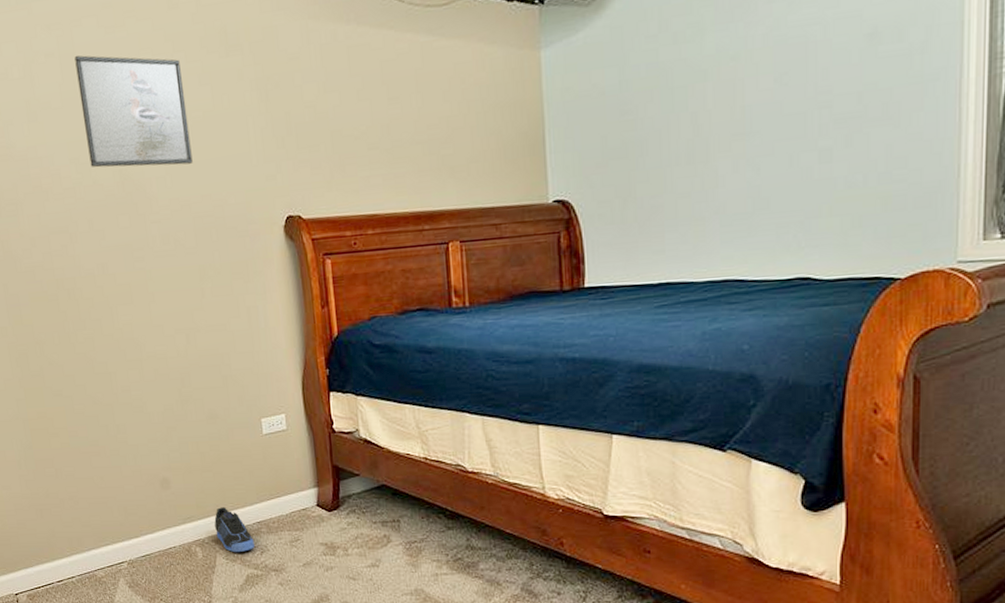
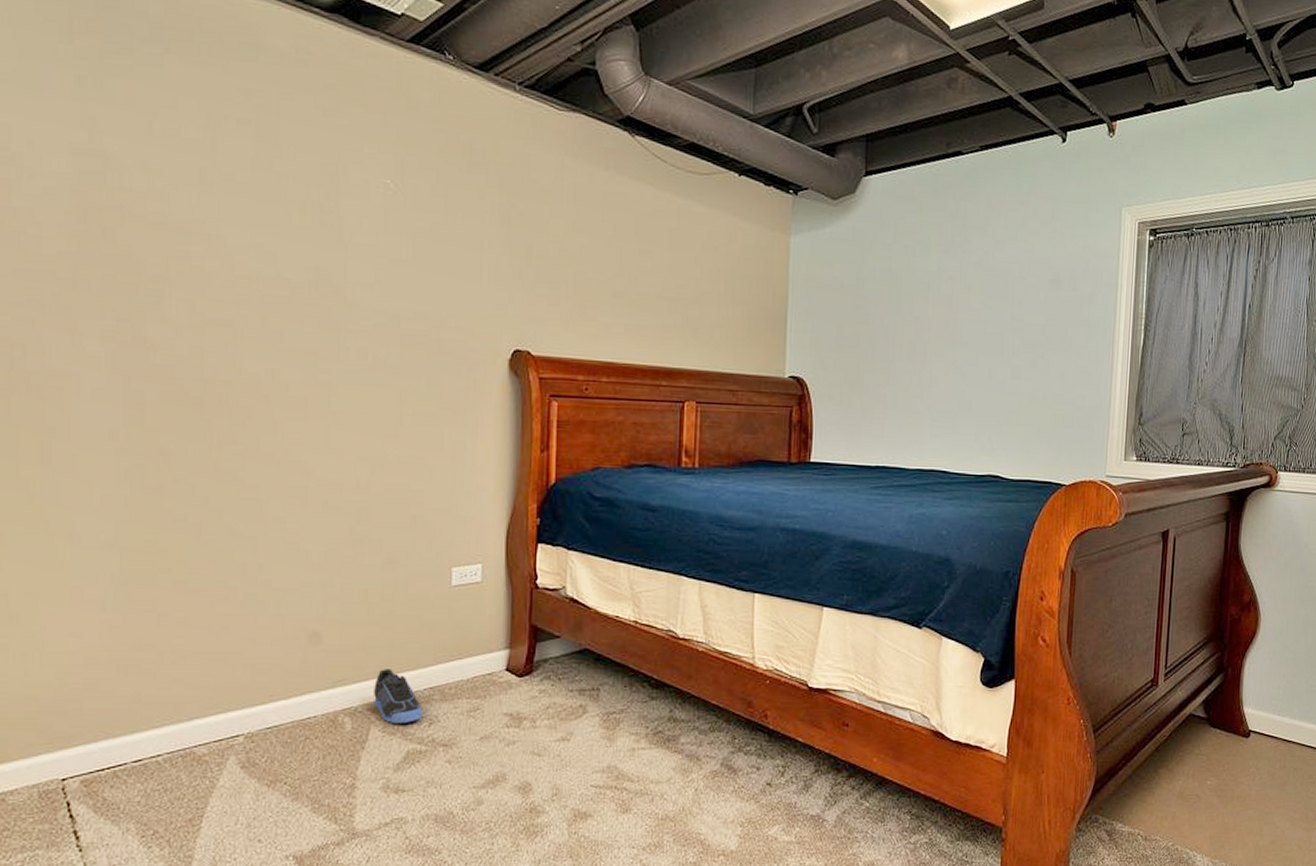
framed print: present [74,55,193,168] -> none [276,130,412,276]

